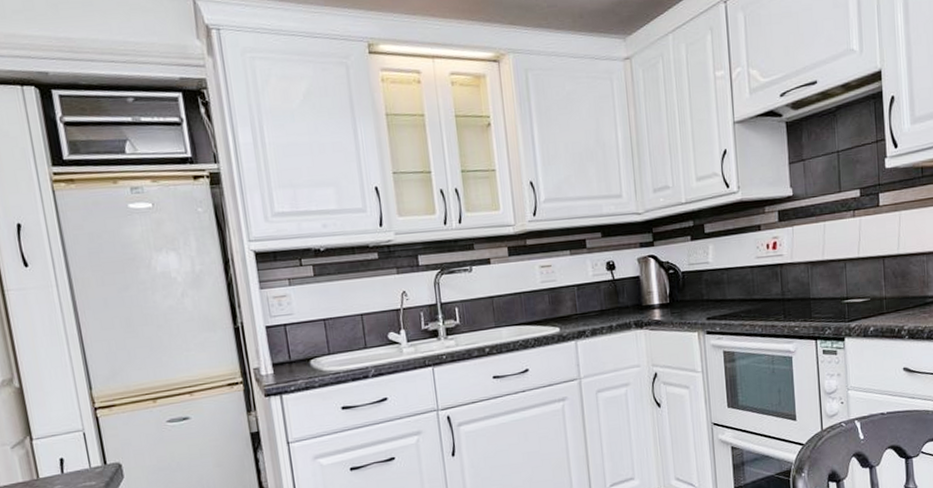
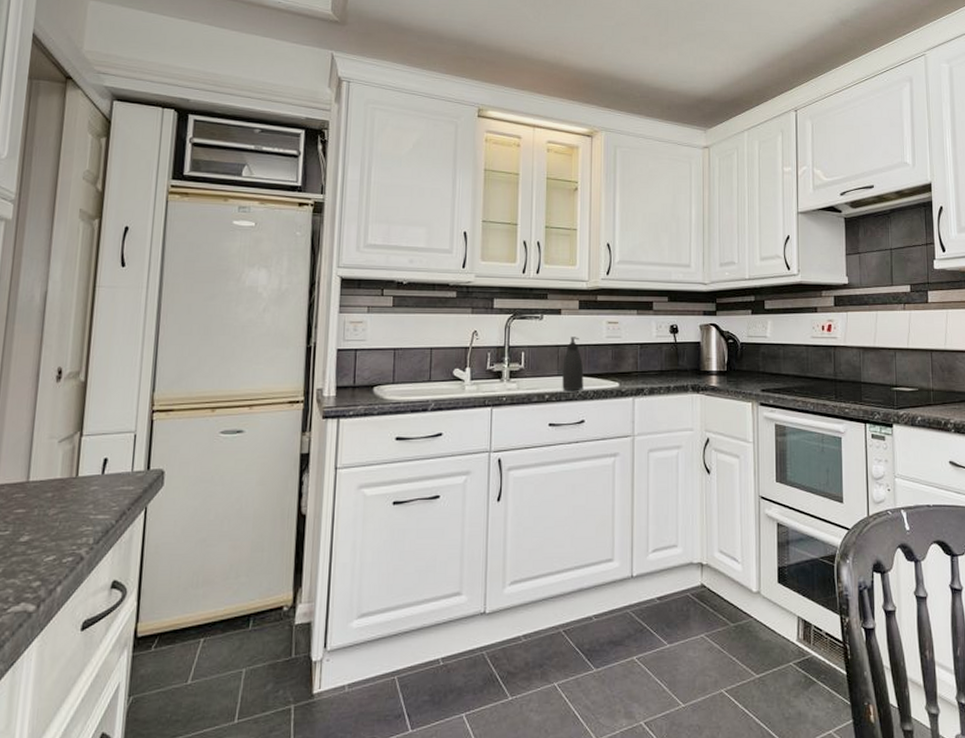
soap dispenser: none [499,285,524,342] -> present [562,337,584,390]

